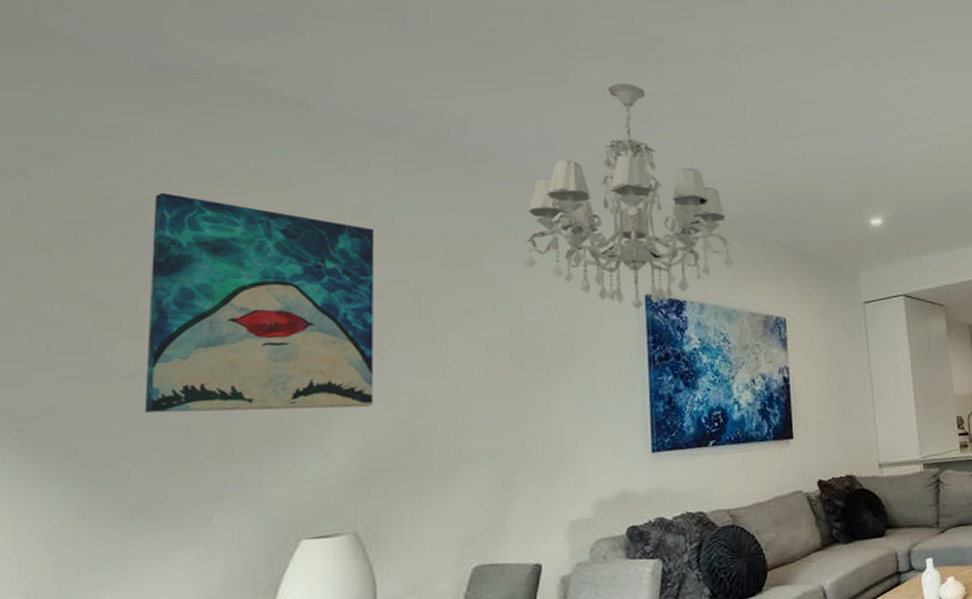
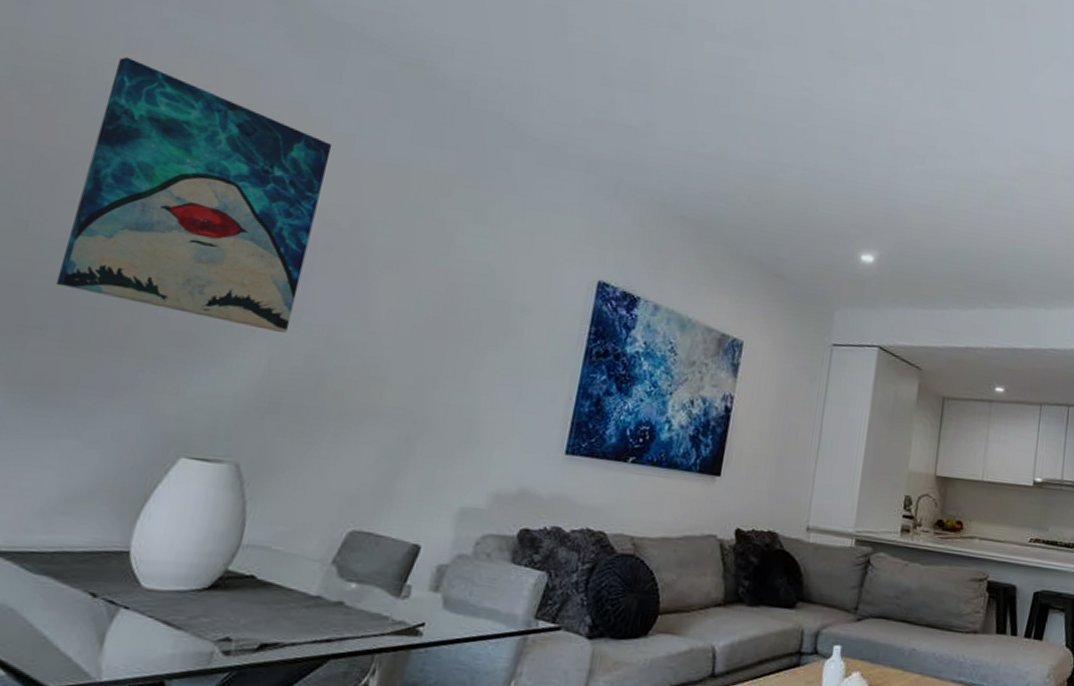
chandelier: present [522,83,735,310] -> none [477,43,705,295]

